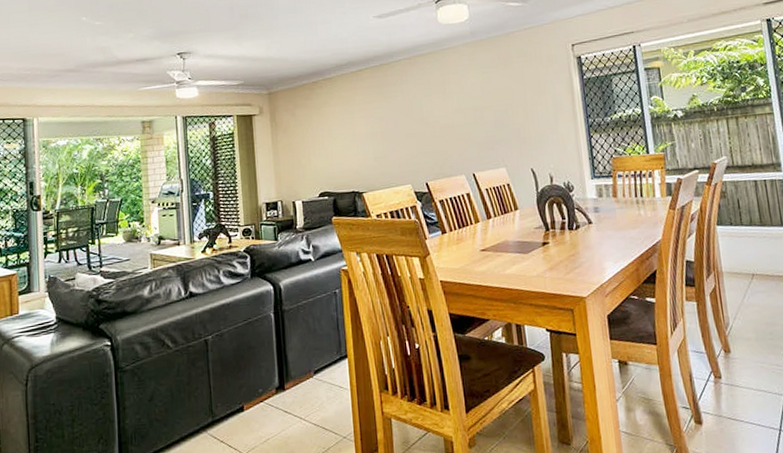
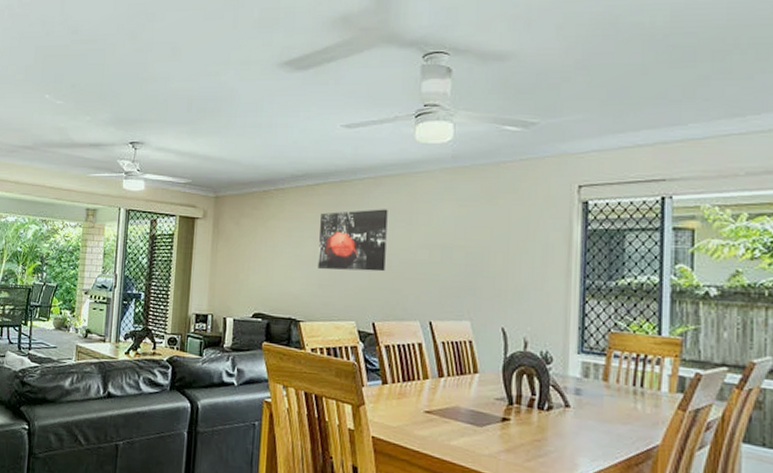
wall art: none [367,84,430,145] -> present [318,209,388,272]

